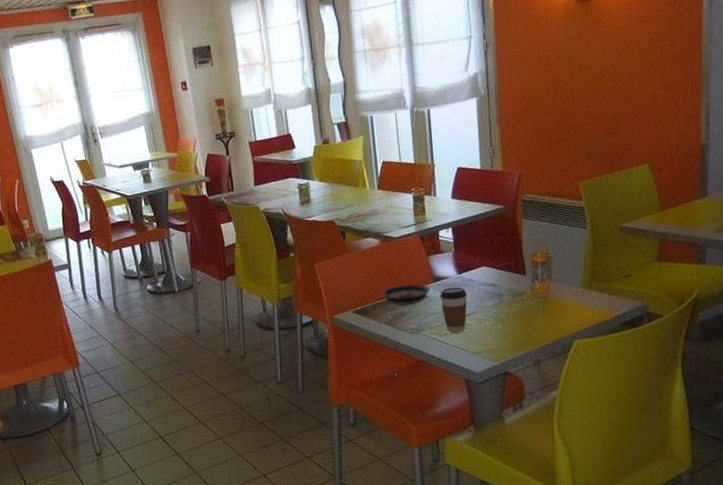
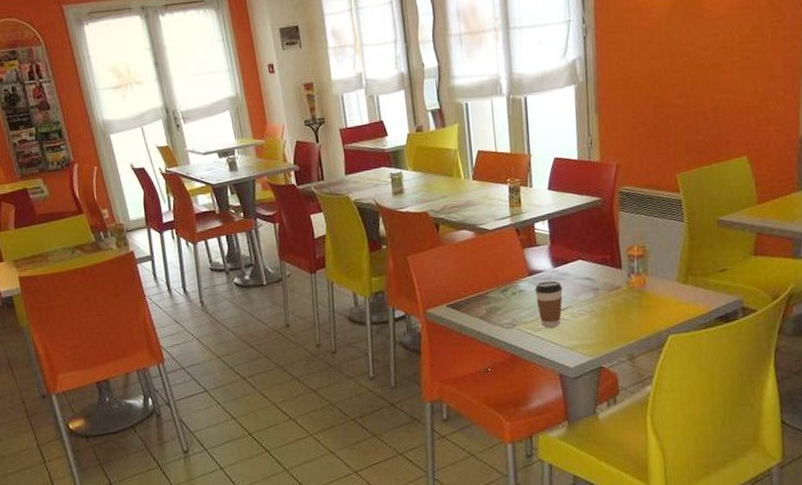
saucer: present [382,284,431,306] -> none [477,277,526,300]

